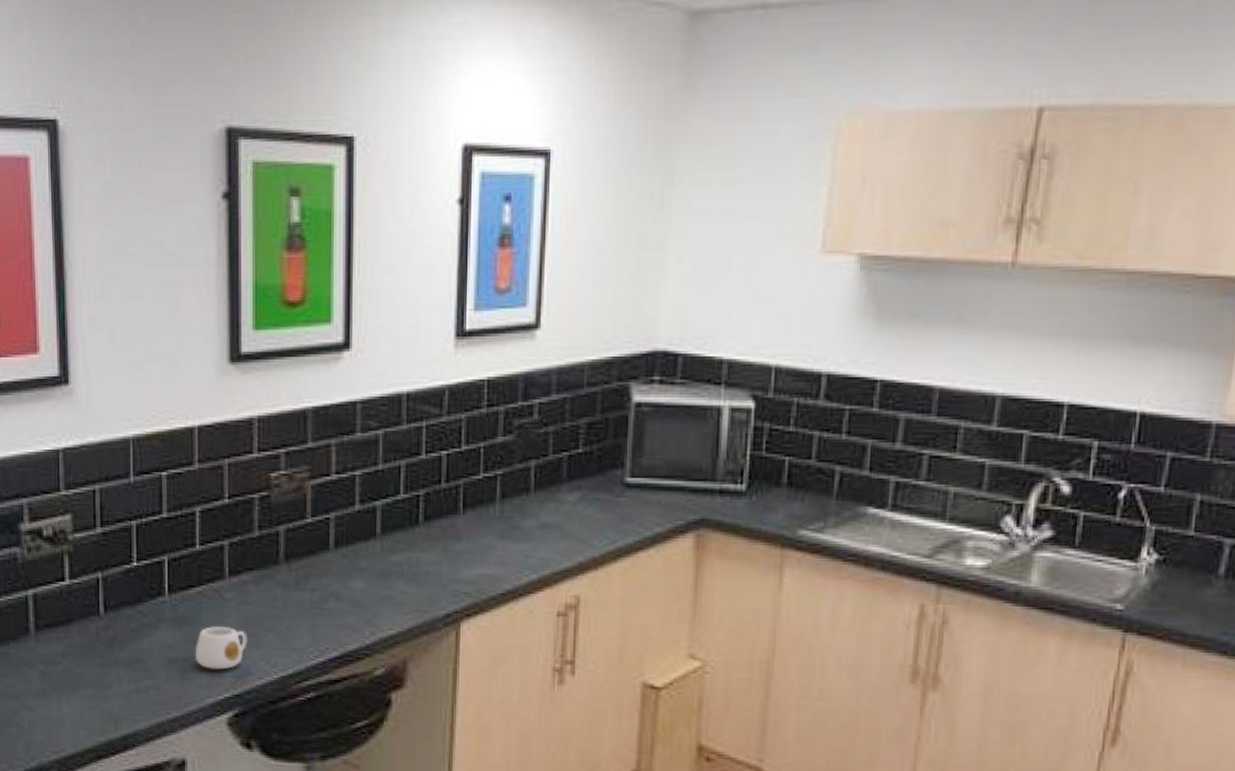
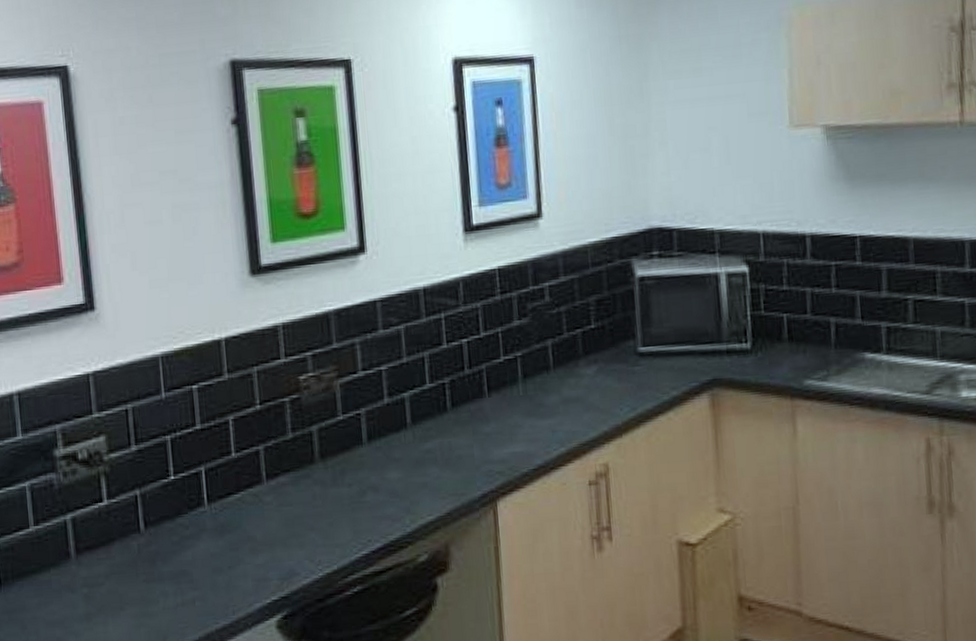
mug: present [195,625,247,670] -> none [238,530,290,574]

